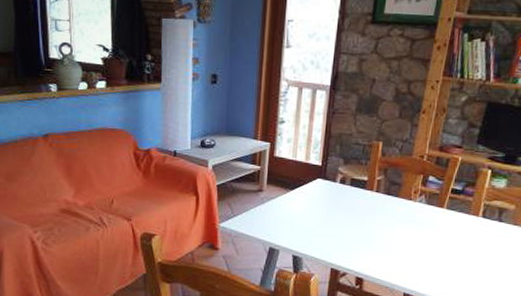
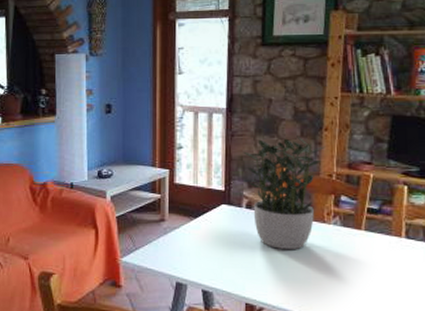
potted plant: none [342,116,421,223] -> present [243,135,326,250]

